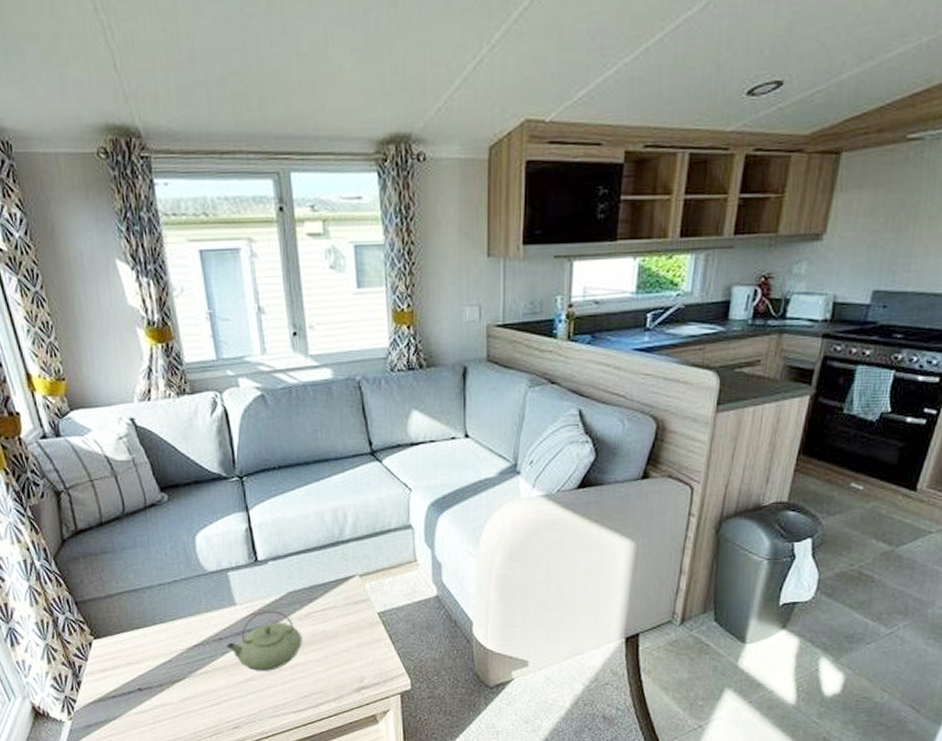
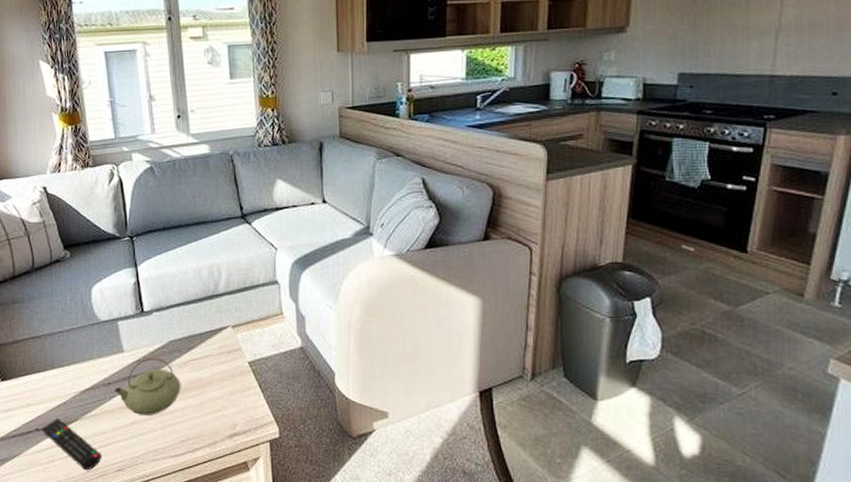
remote control: none [145,676,215,730] -> present [42,417,102,471]

